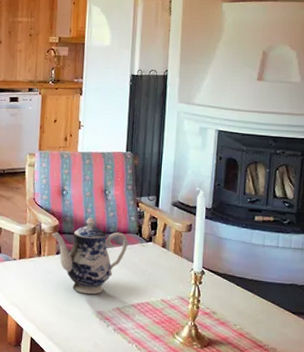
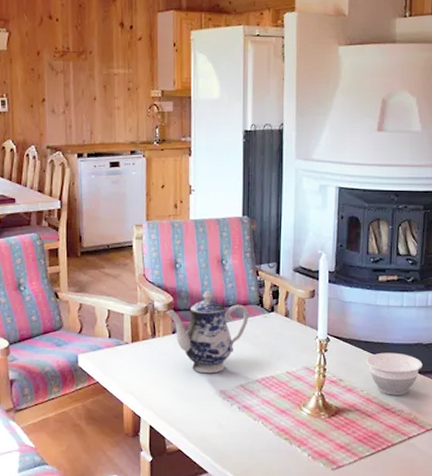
bowl: none [239,289,297,334] -> present [366,352,422,395]

